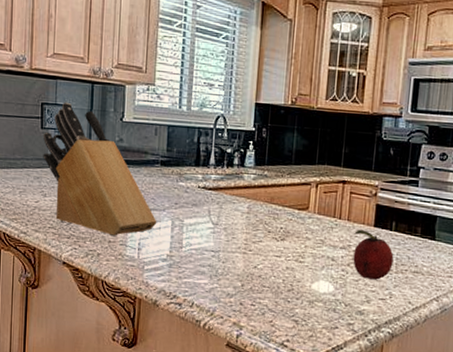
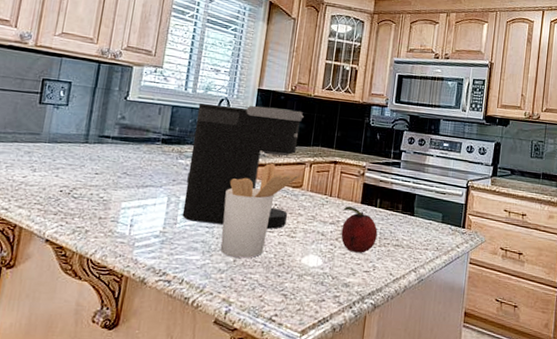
knife block: present [43,102,157,237] -> none [37,79,153,213]
coffee maker: none [187,121,307,254] -> present [182,103,304,229]
utensil holder: none [227,183,305,283] -> present [220,163,300,258]

